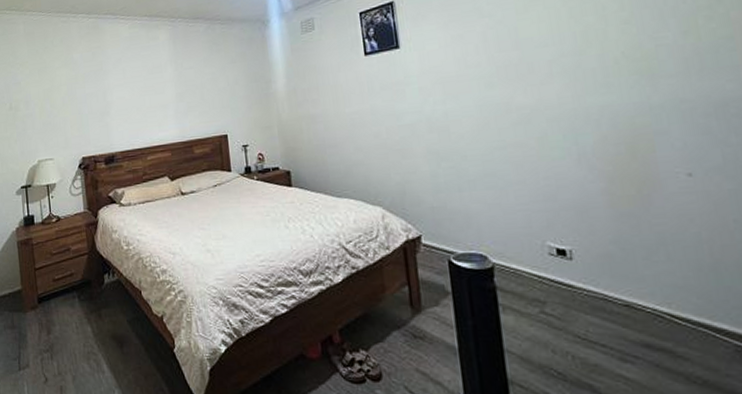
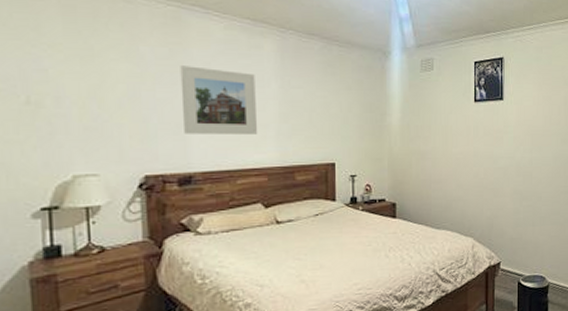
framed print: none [100,62,161,120] -> present [180,65,258,134]

